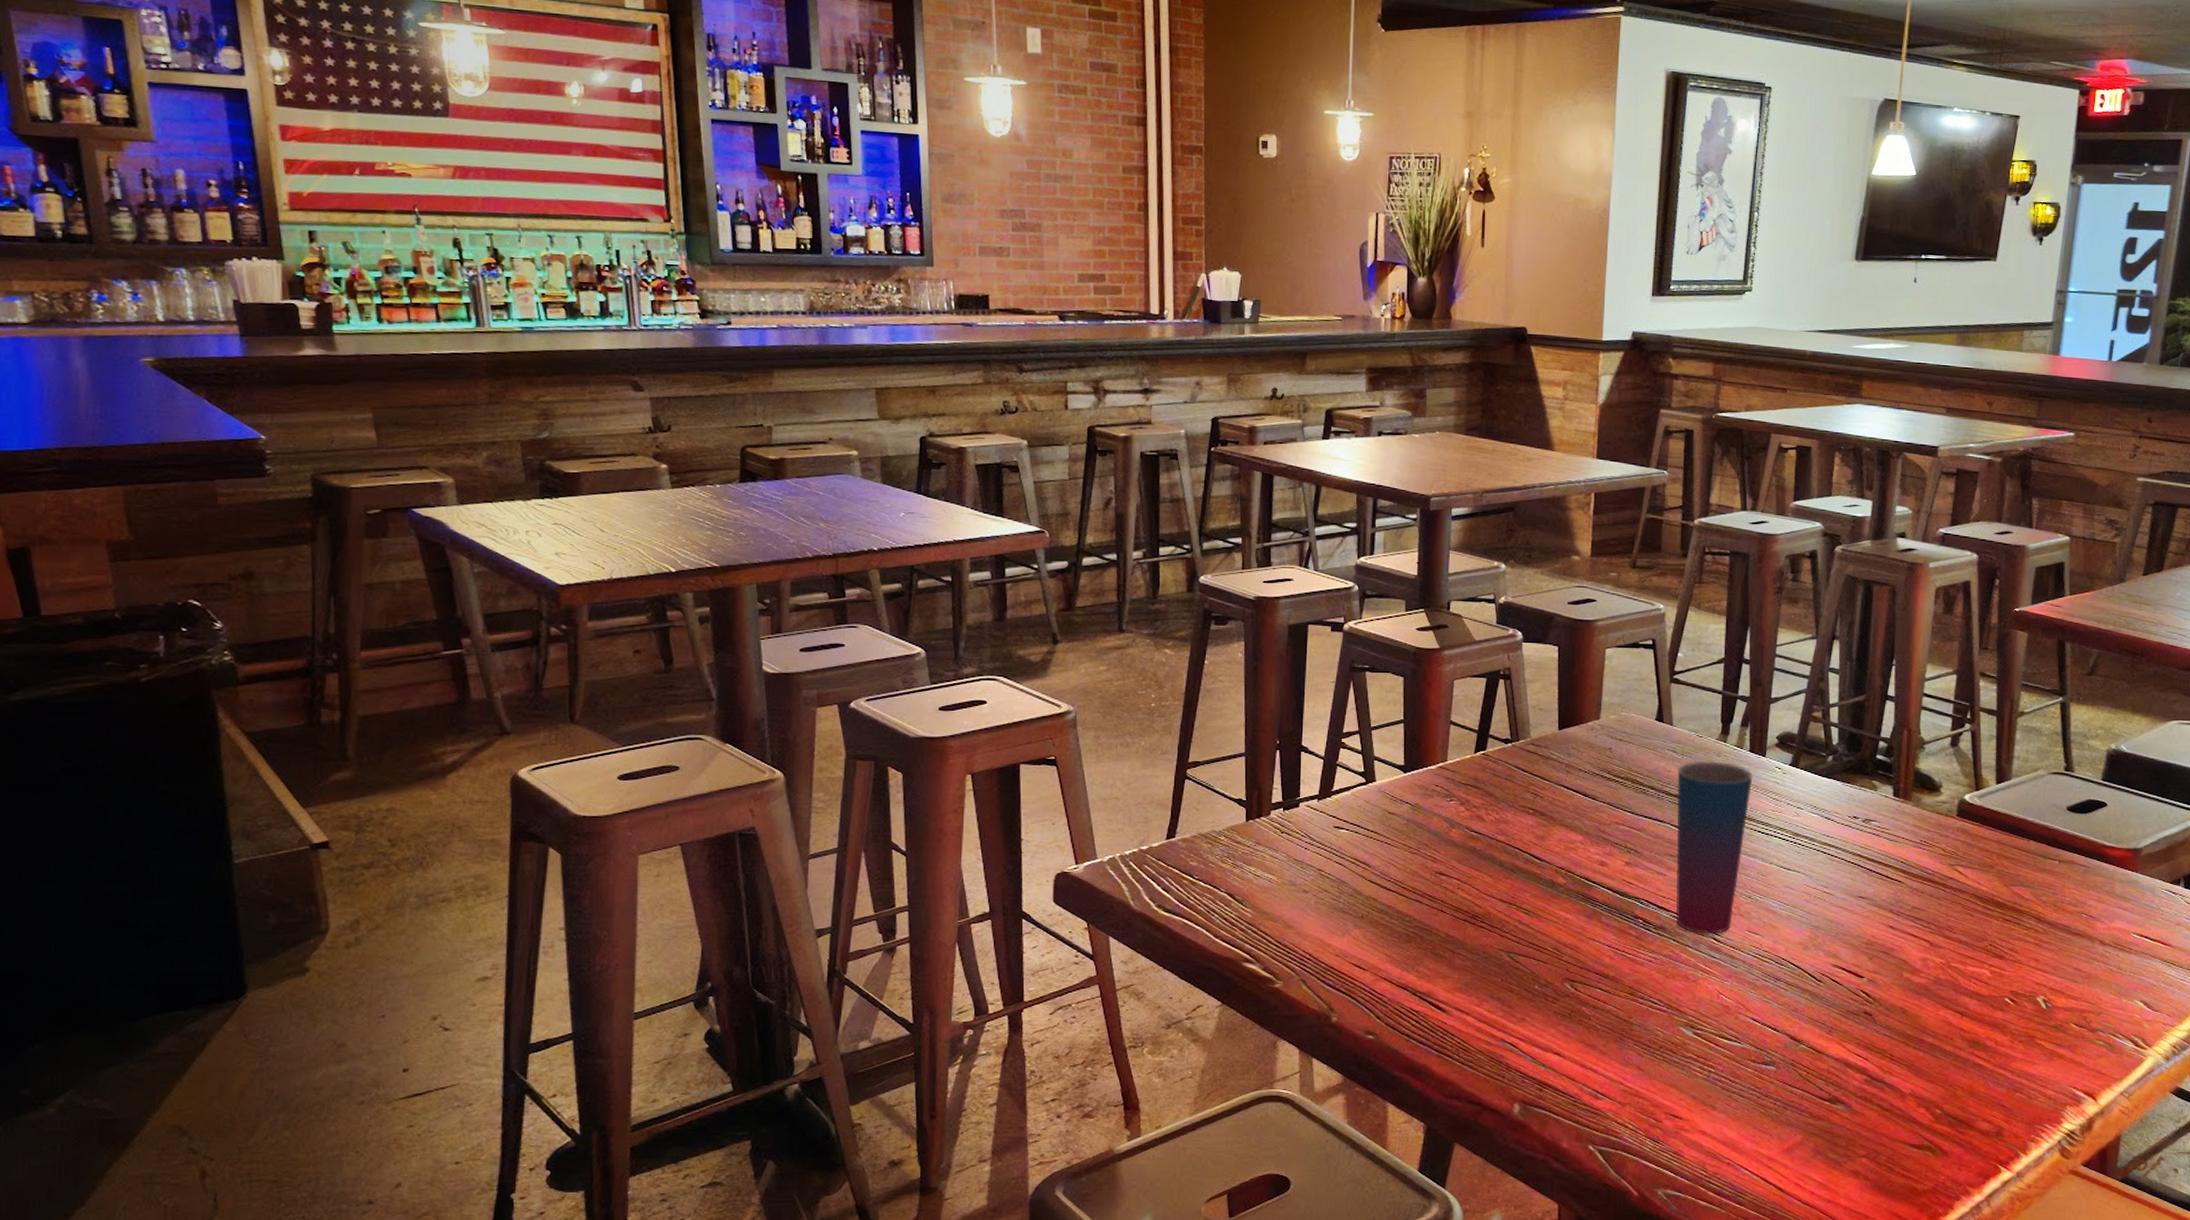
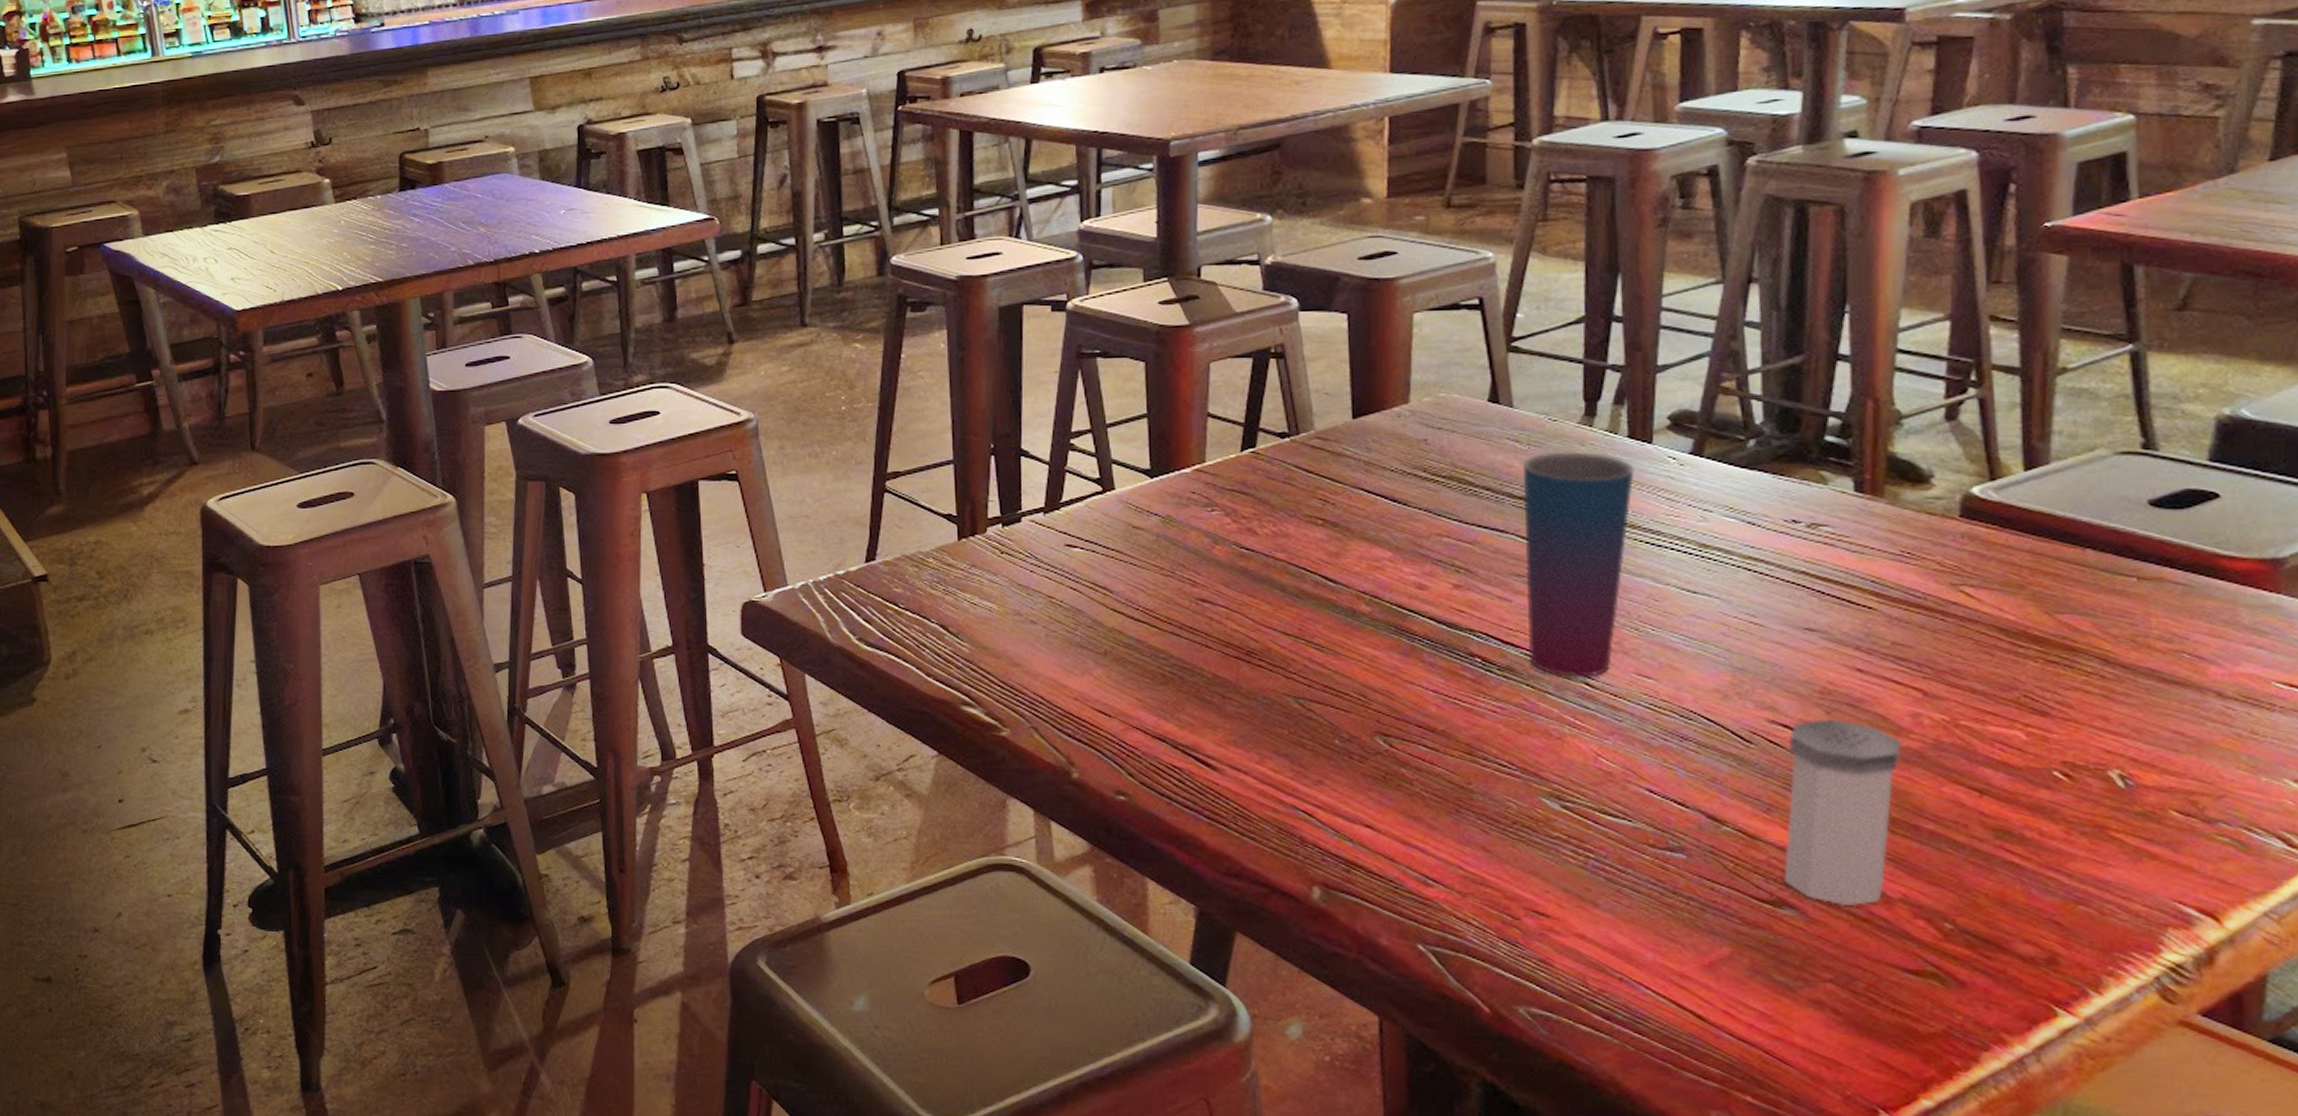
salt shaker: none [1838,963,1915,1100] -> present [1783,719,1902,905]

